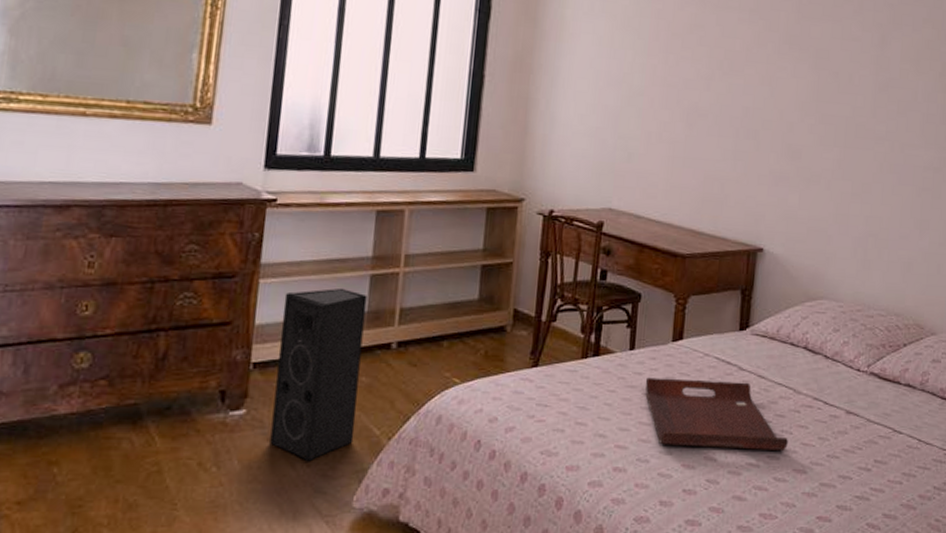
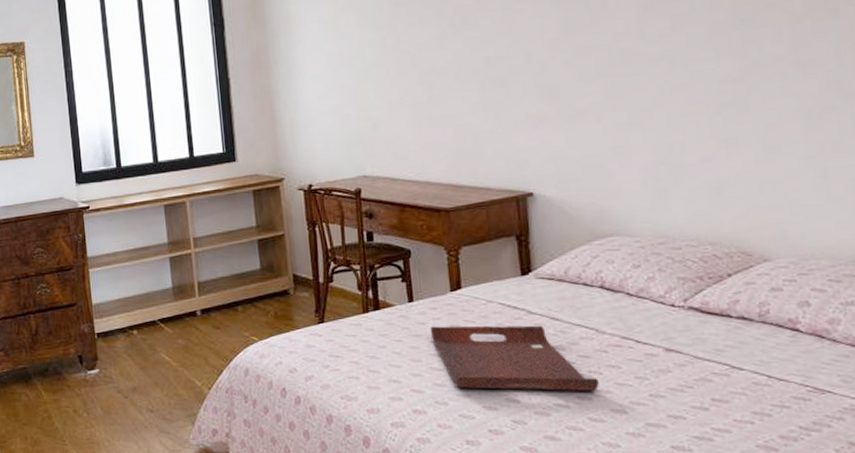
speaker: present [270,288,367,462] -> none [109,270,182,408]

